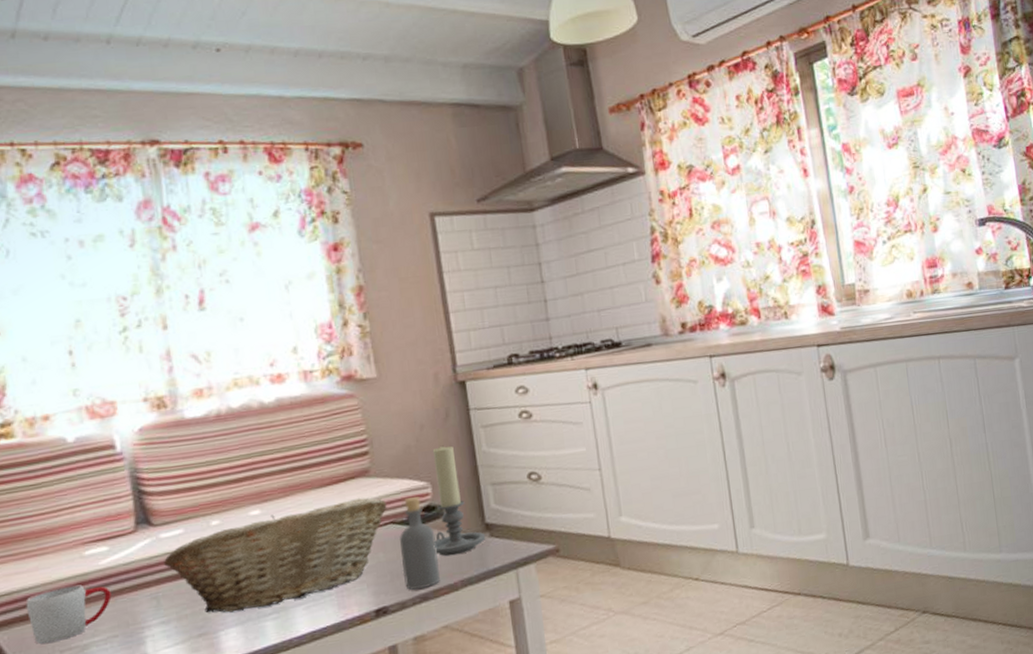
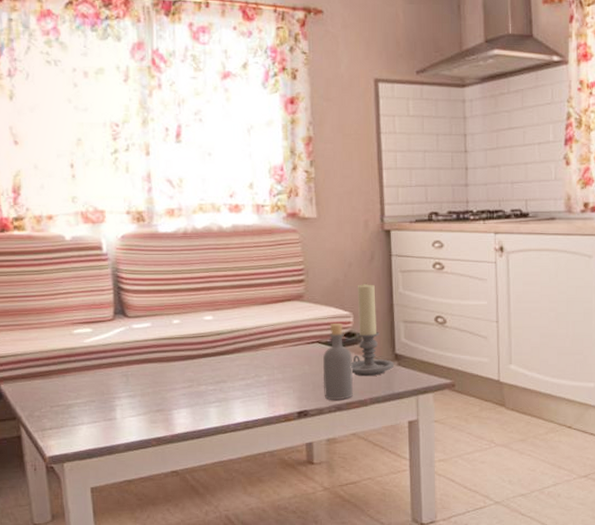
mug: present [26,584,112,644] -> none [27,355,92,398]
fruit basket: present [163,497,387,613] -> none [133,317,315,396]

